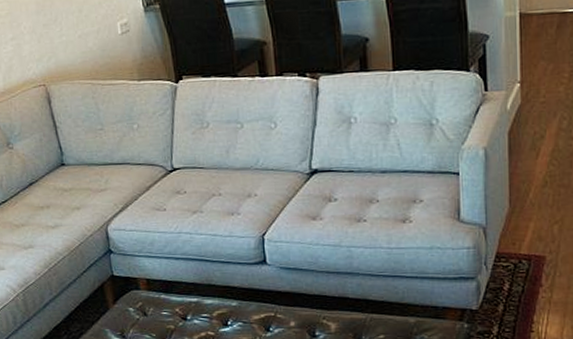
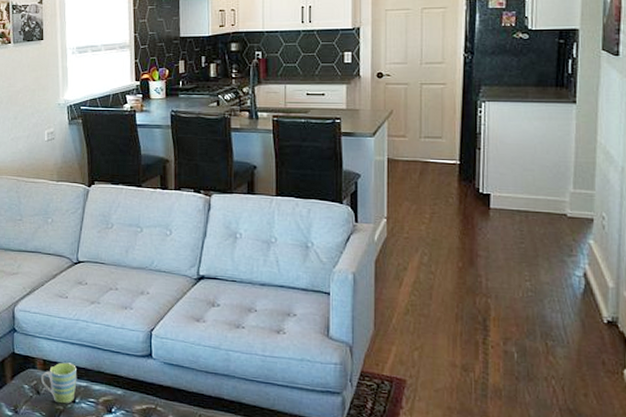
mug: none [145,279,187,323] -> present [40,362,77,404]

